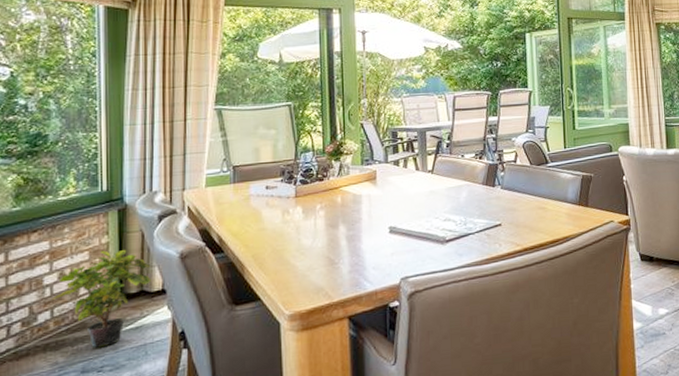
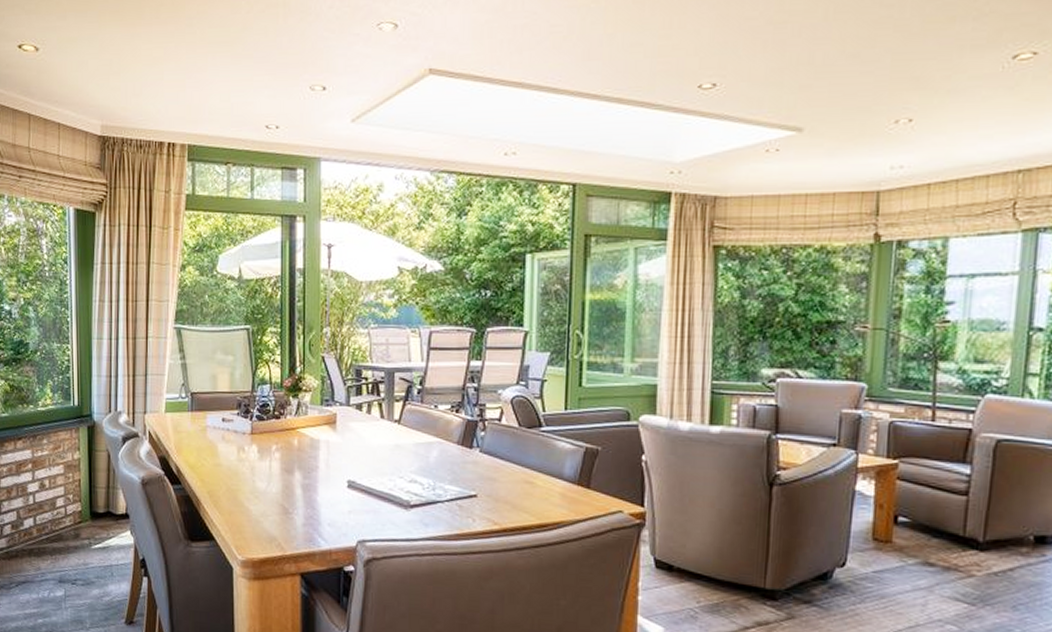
potted plant: present [52,250,151,348] -> none [35,466,116,561]

